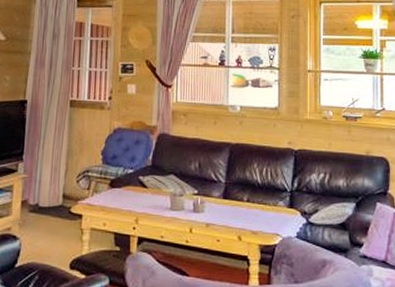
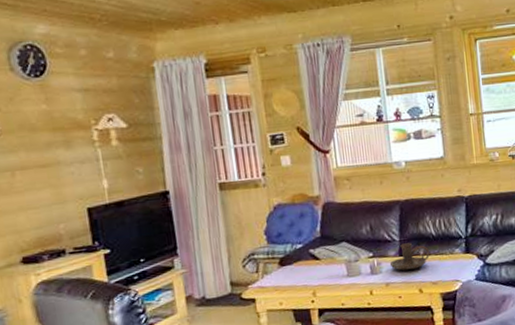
candle holder: none [212,186,253,214] -> present [389,242,430,271]

